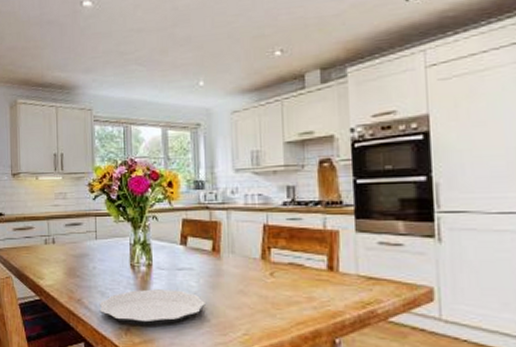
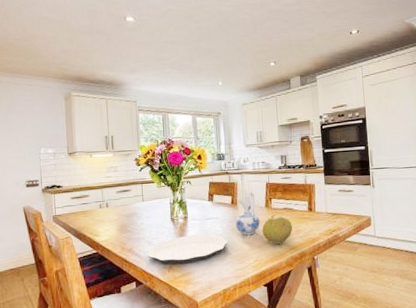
ceramic pitcher: none [217,236,253,298] -> present [235,192,260,236]
fruit: none [255,275,303,315] -> present [262,217,293,245]

